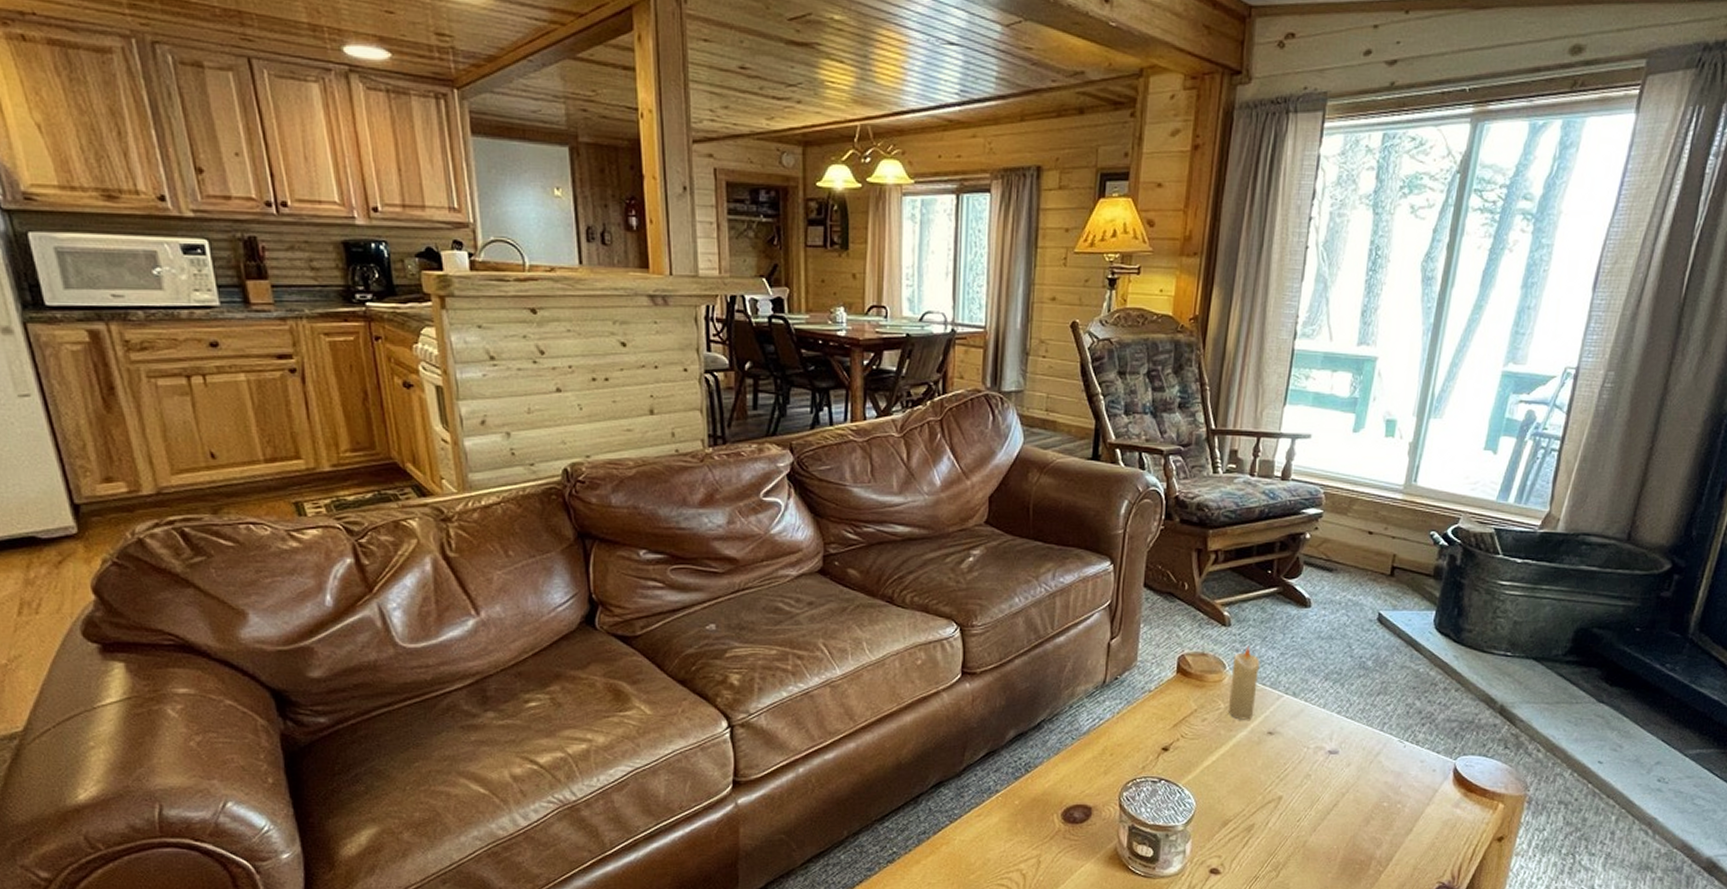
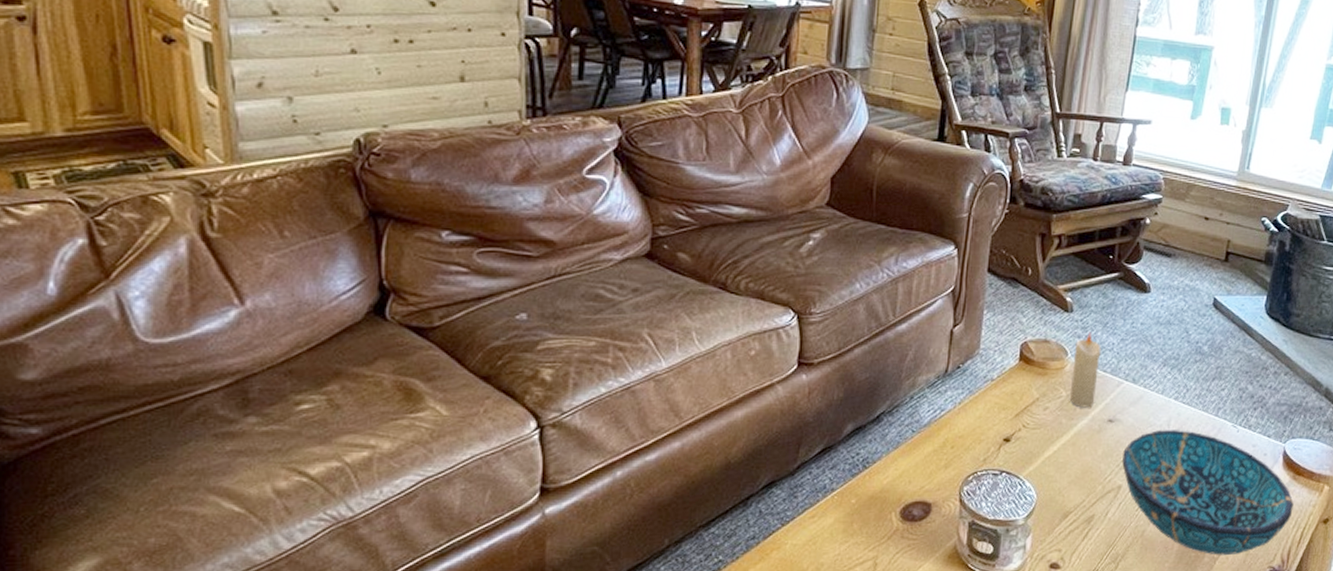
decorative bowl: none [1283,744,1465,868] -> present [1122,430,1294,555]

